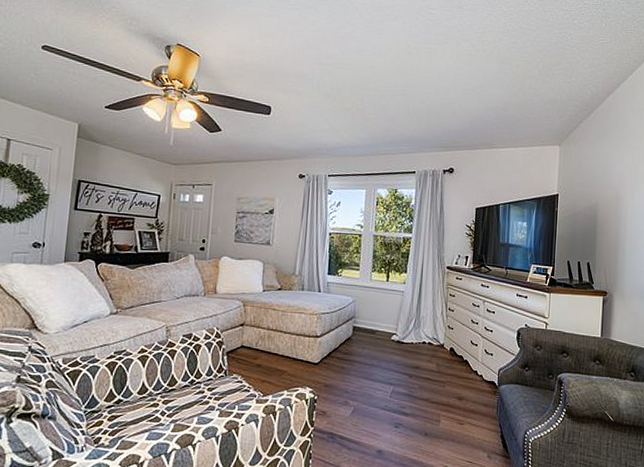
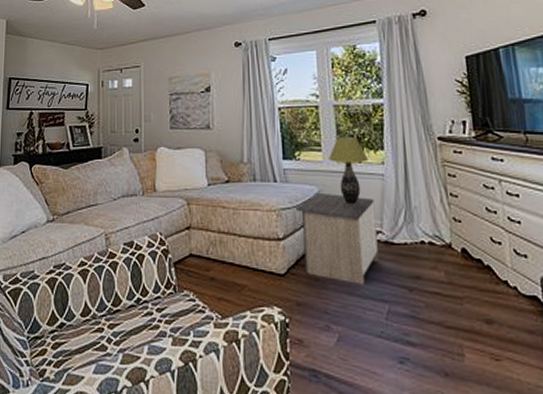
nightstand: none [332,302,394,372] -> present [294,192,379,284]
table lamp: none [364,260,394,312] -> present [328,137,368,203]

